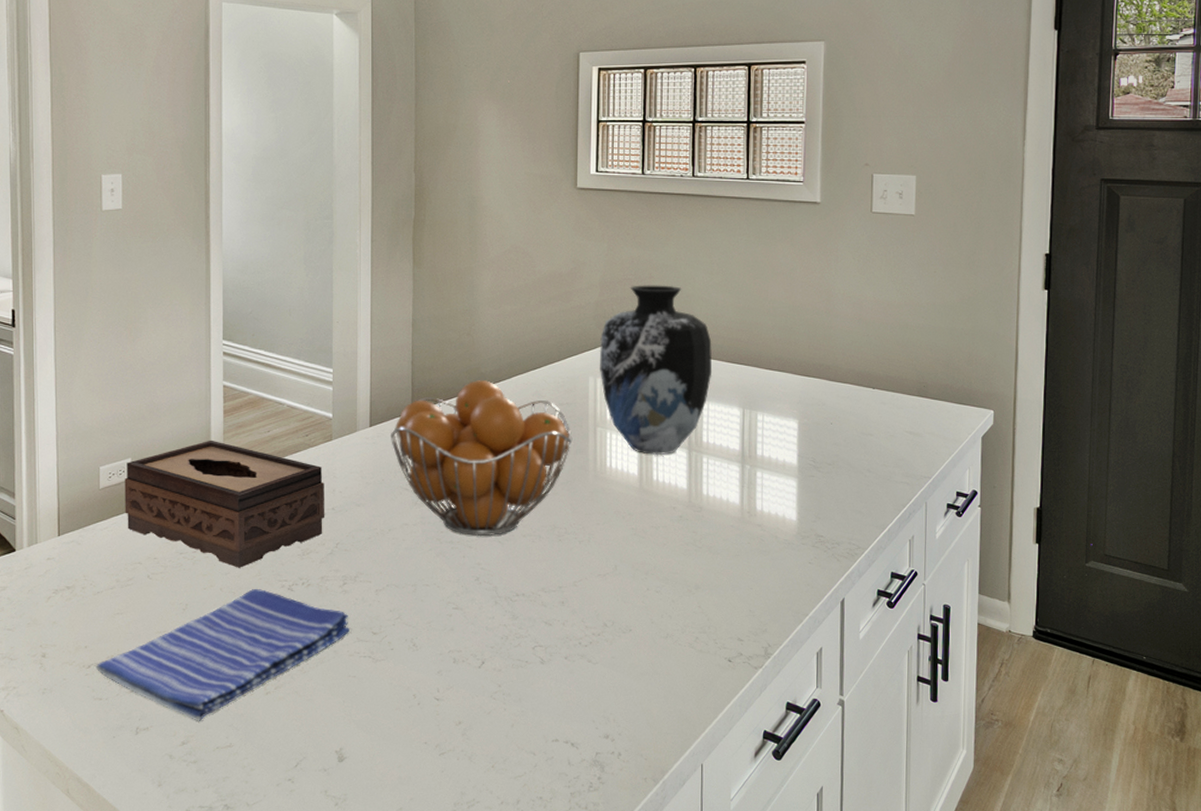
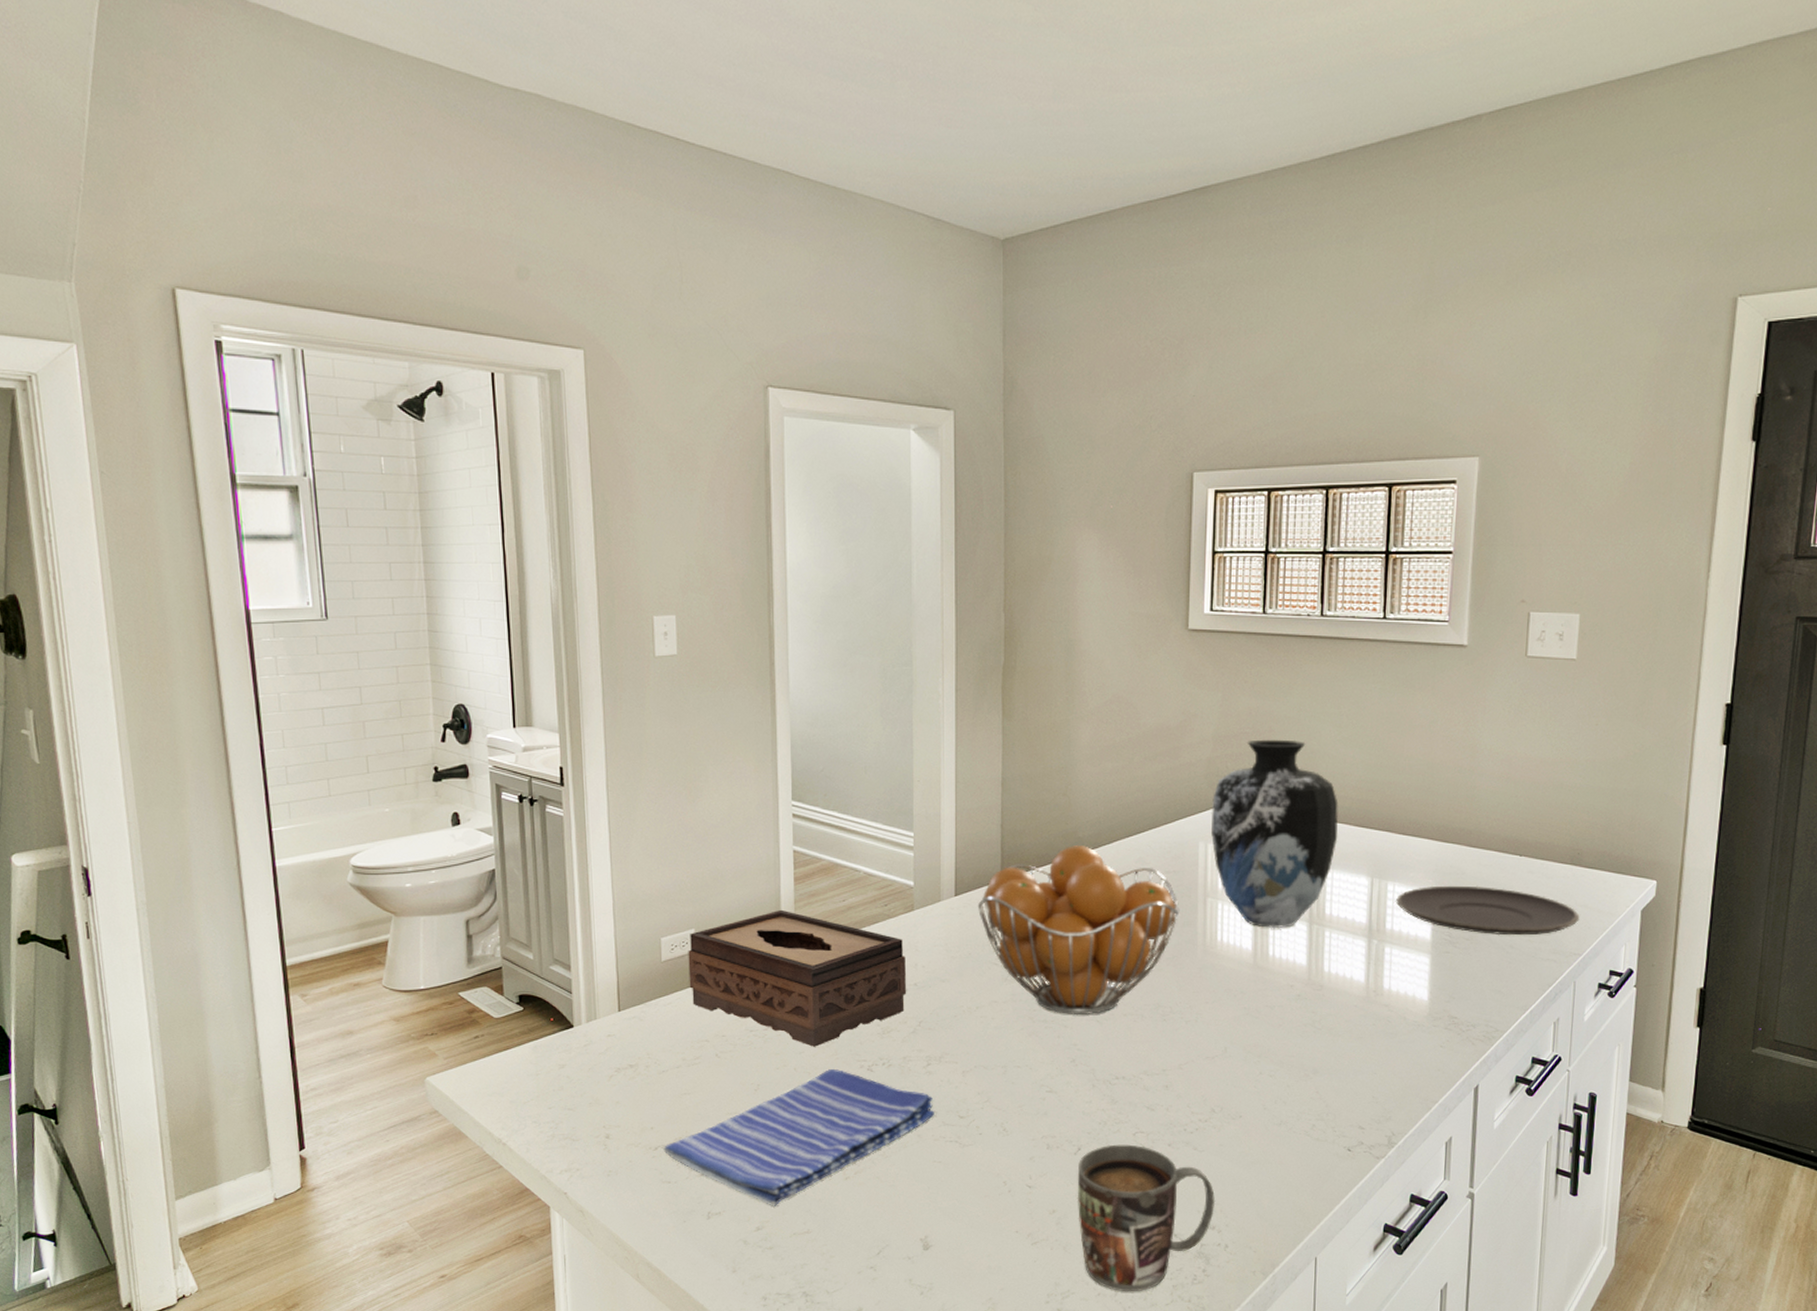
mug: none [481,658,609,800] -> present [1077,1144,1216,1292]
plate: none [765,415,928,461] -> present [1396,885,1580,936]

